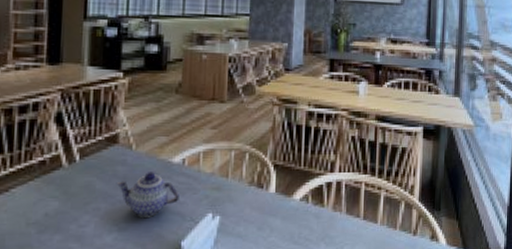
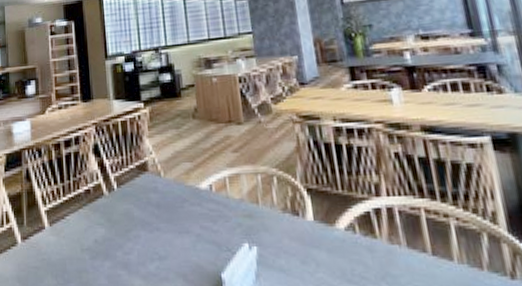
teapot: present [116,172,181,217] -> none [151,199,214,246]

